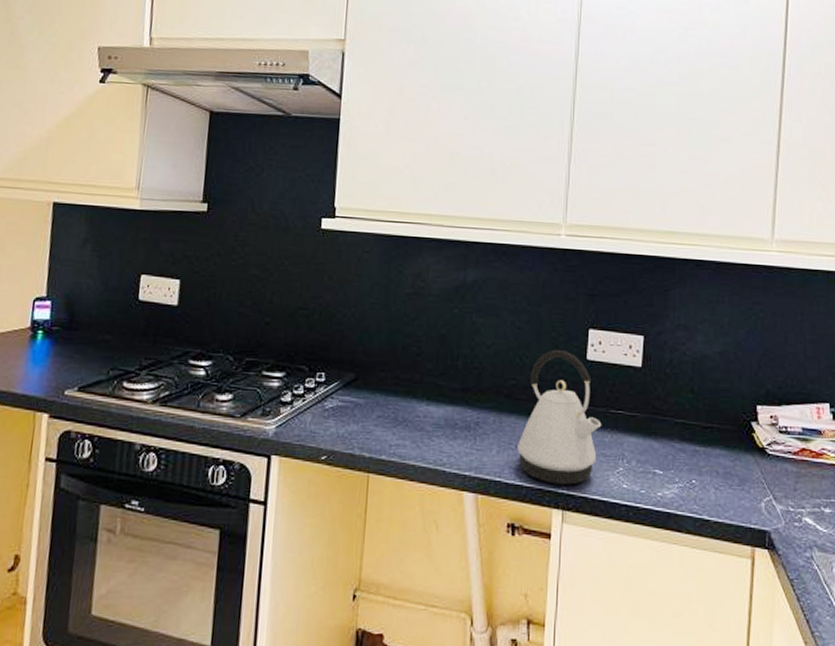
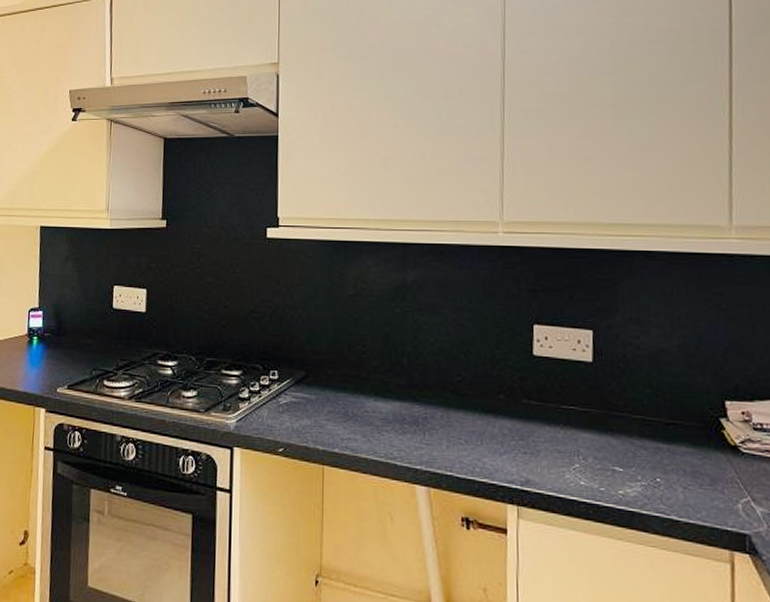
kettle: present [517,350,602,485] -> none [467,346,554,481]

